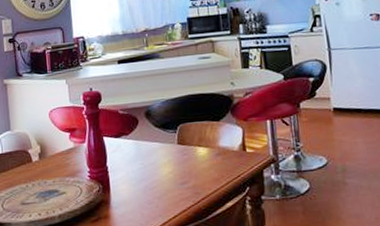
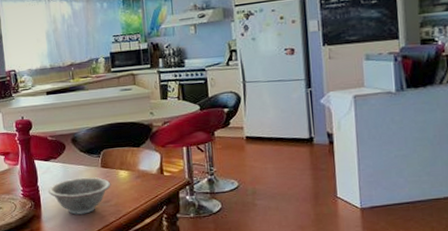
decorative bowl: none [118,155,189,199] -> present [48,177,111,215]

